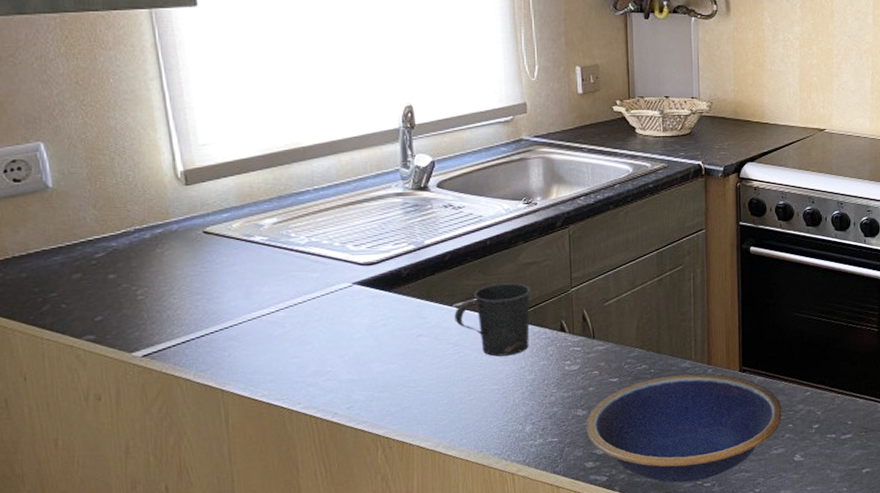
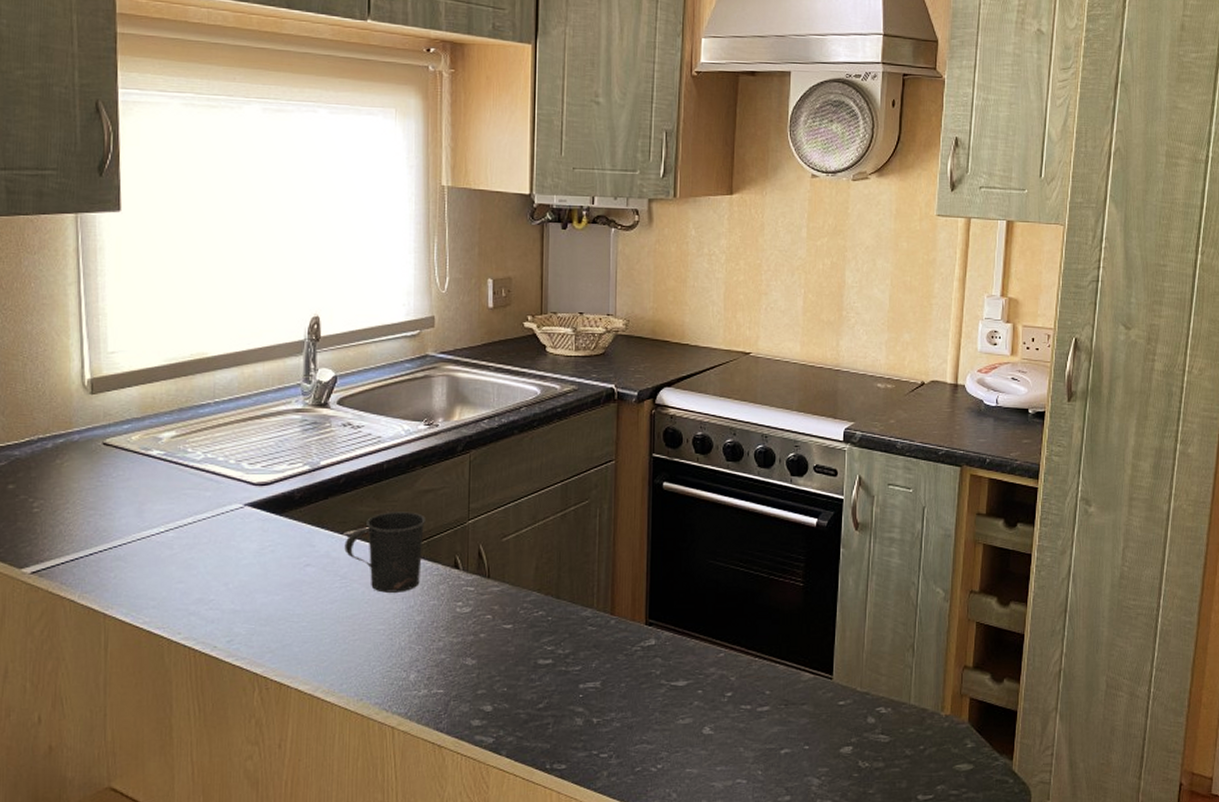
bowl: present [586,373,782,483] -> none [474,624,691,751]

